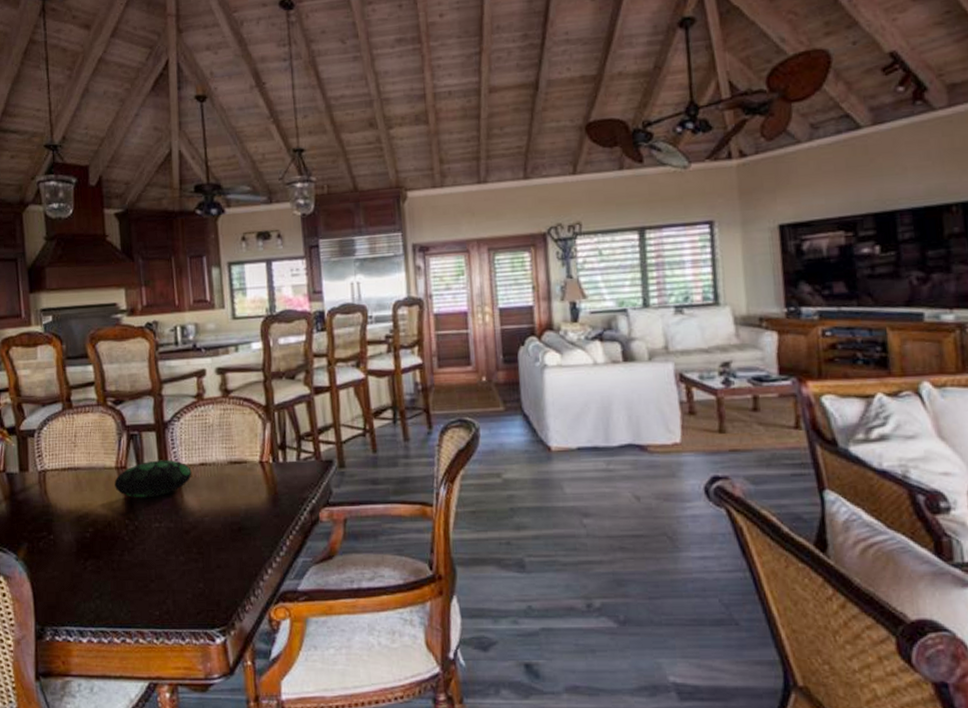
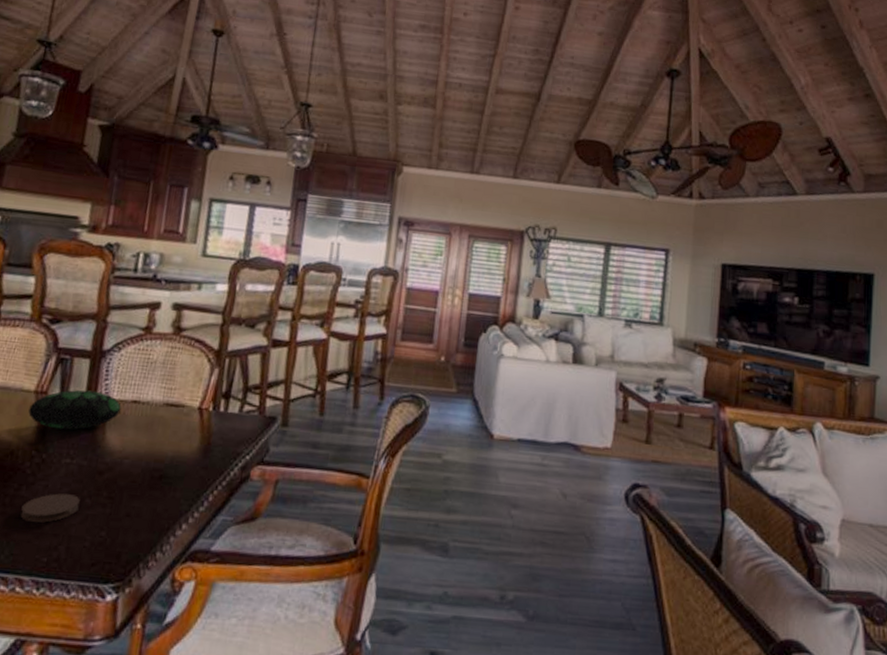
coaster: none [128,554,175,583] -> present [20,493,80,523]

